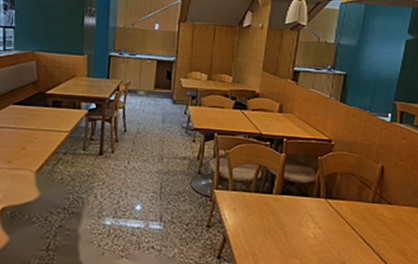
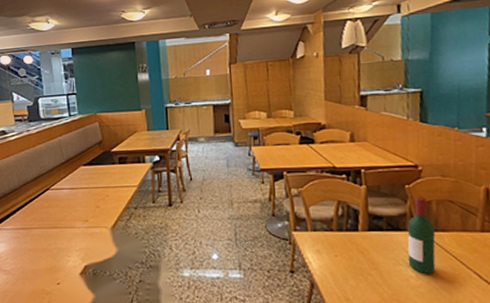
wine bottle: none [309,167,336,236] -> present [407,196,436,274]

